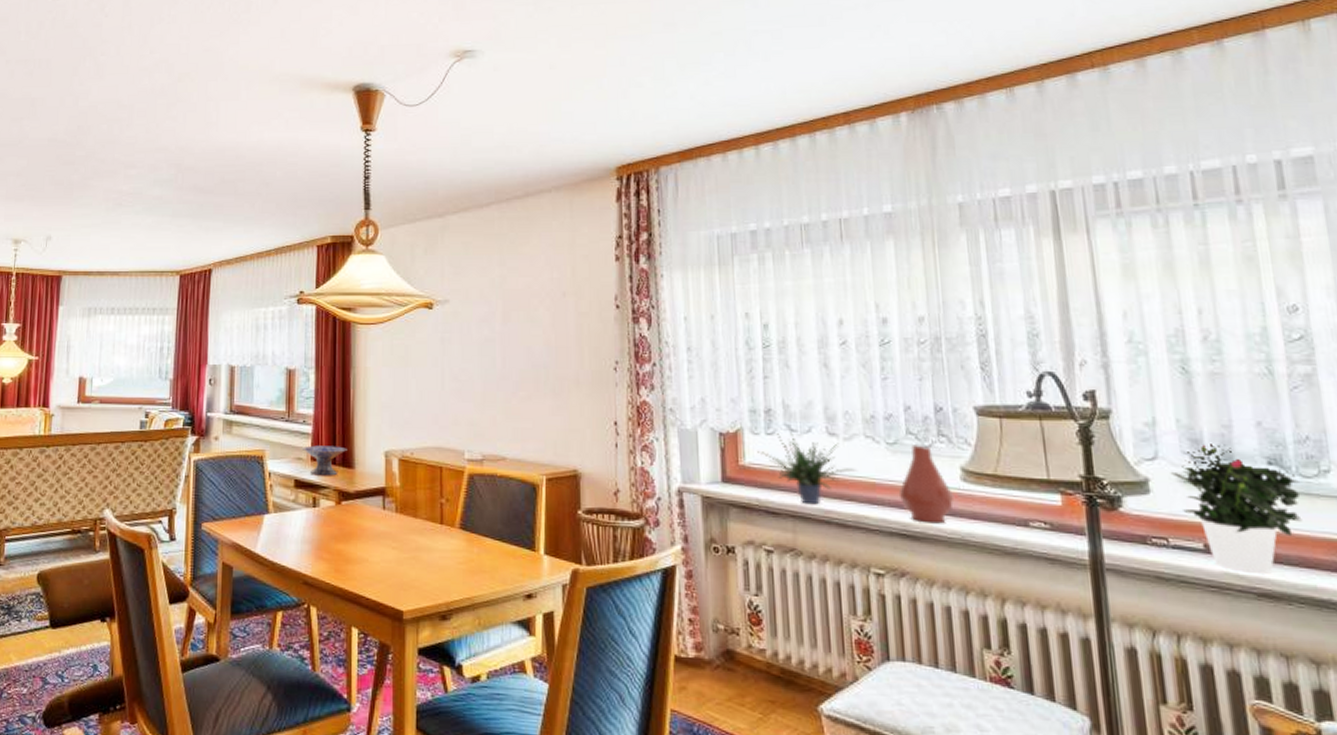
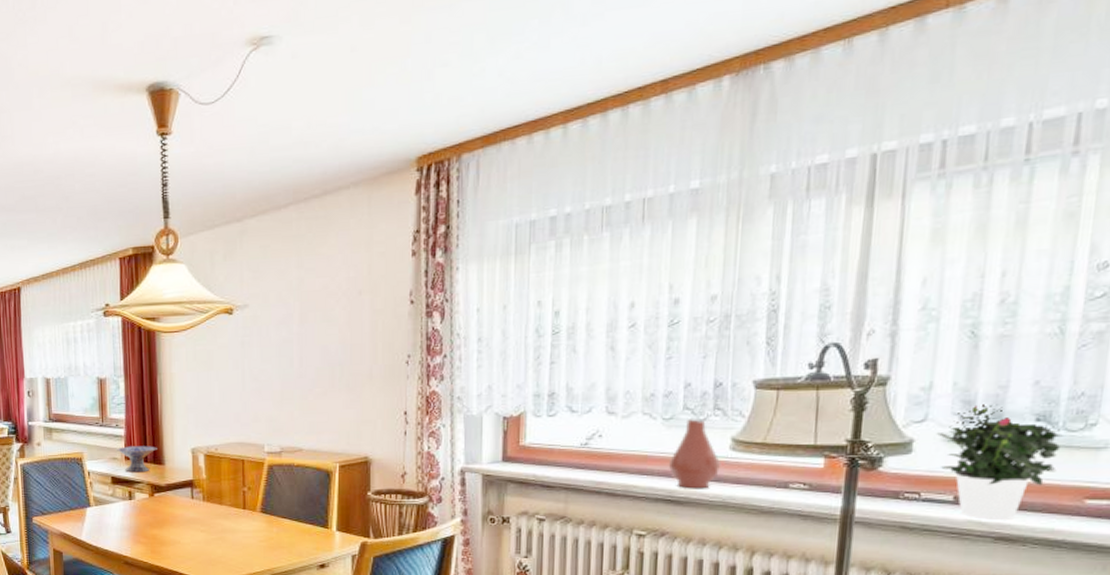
potted plant: present [757,432,857,505] -> none [538,413,631,478]

